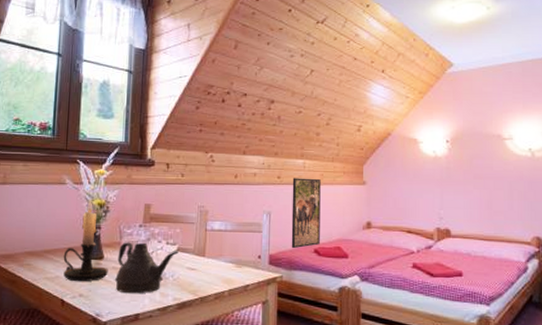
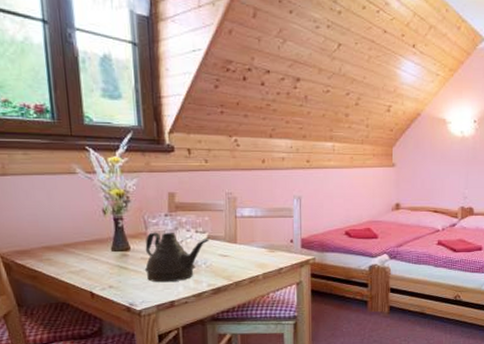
candle holder: present [63,201,108,282] -> none [85,191,137,274]
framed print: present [291,178,321,249] -> none [322,161,351,232]

